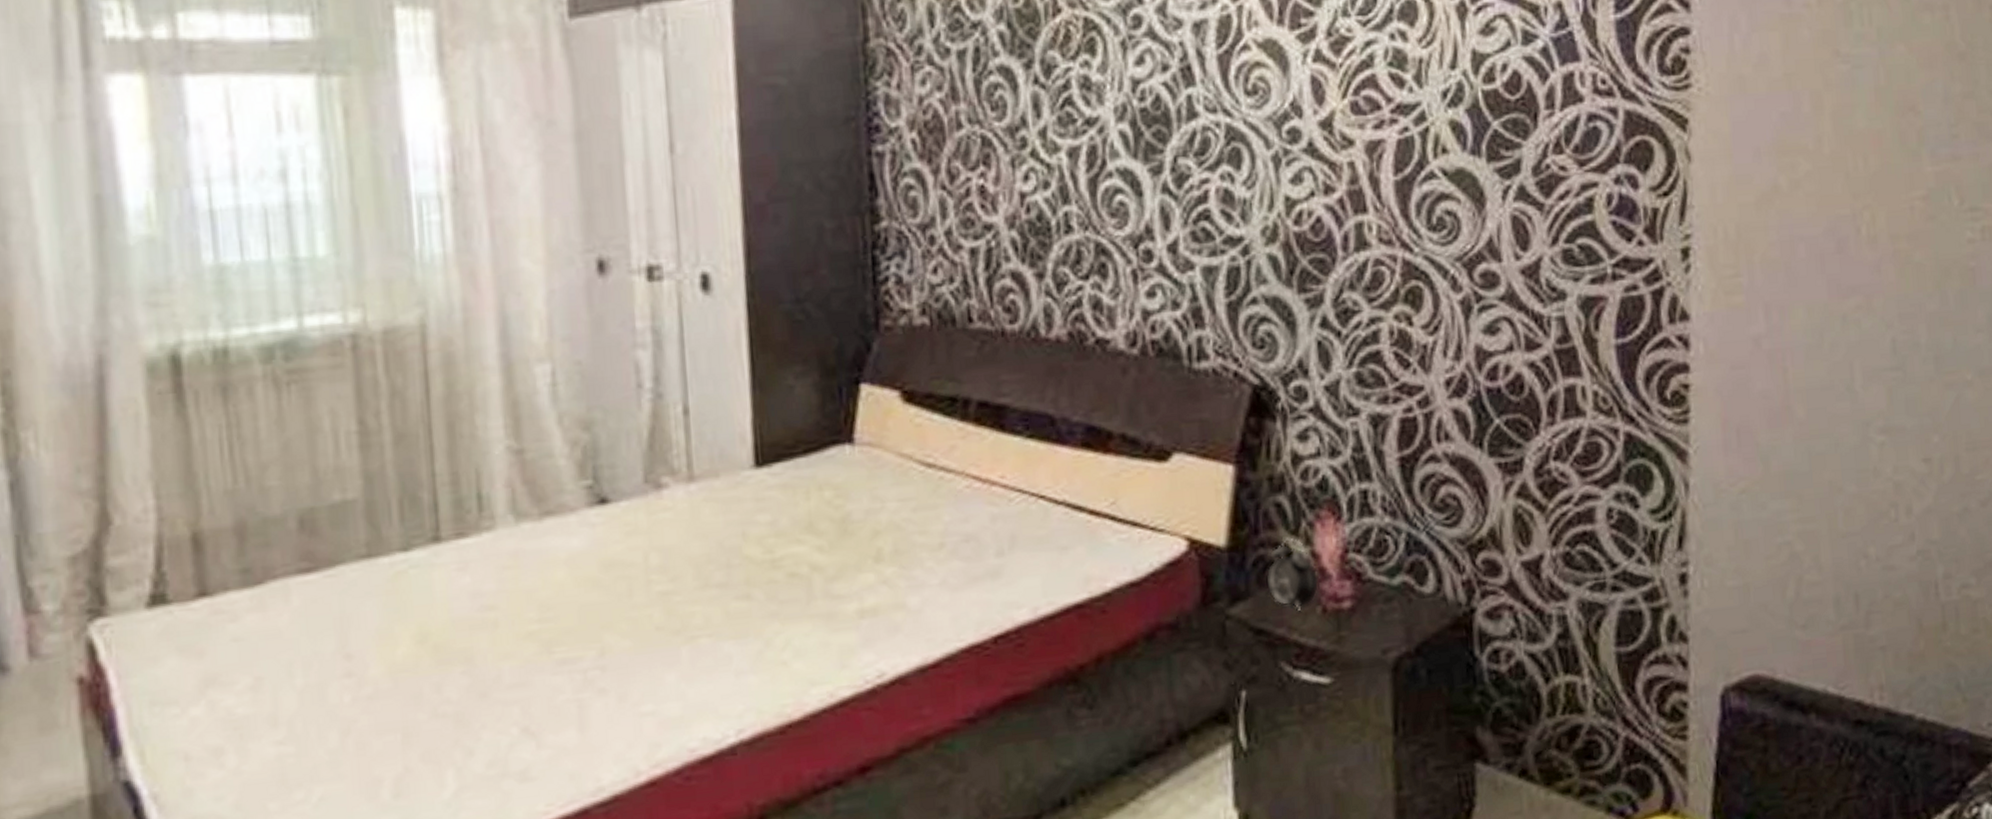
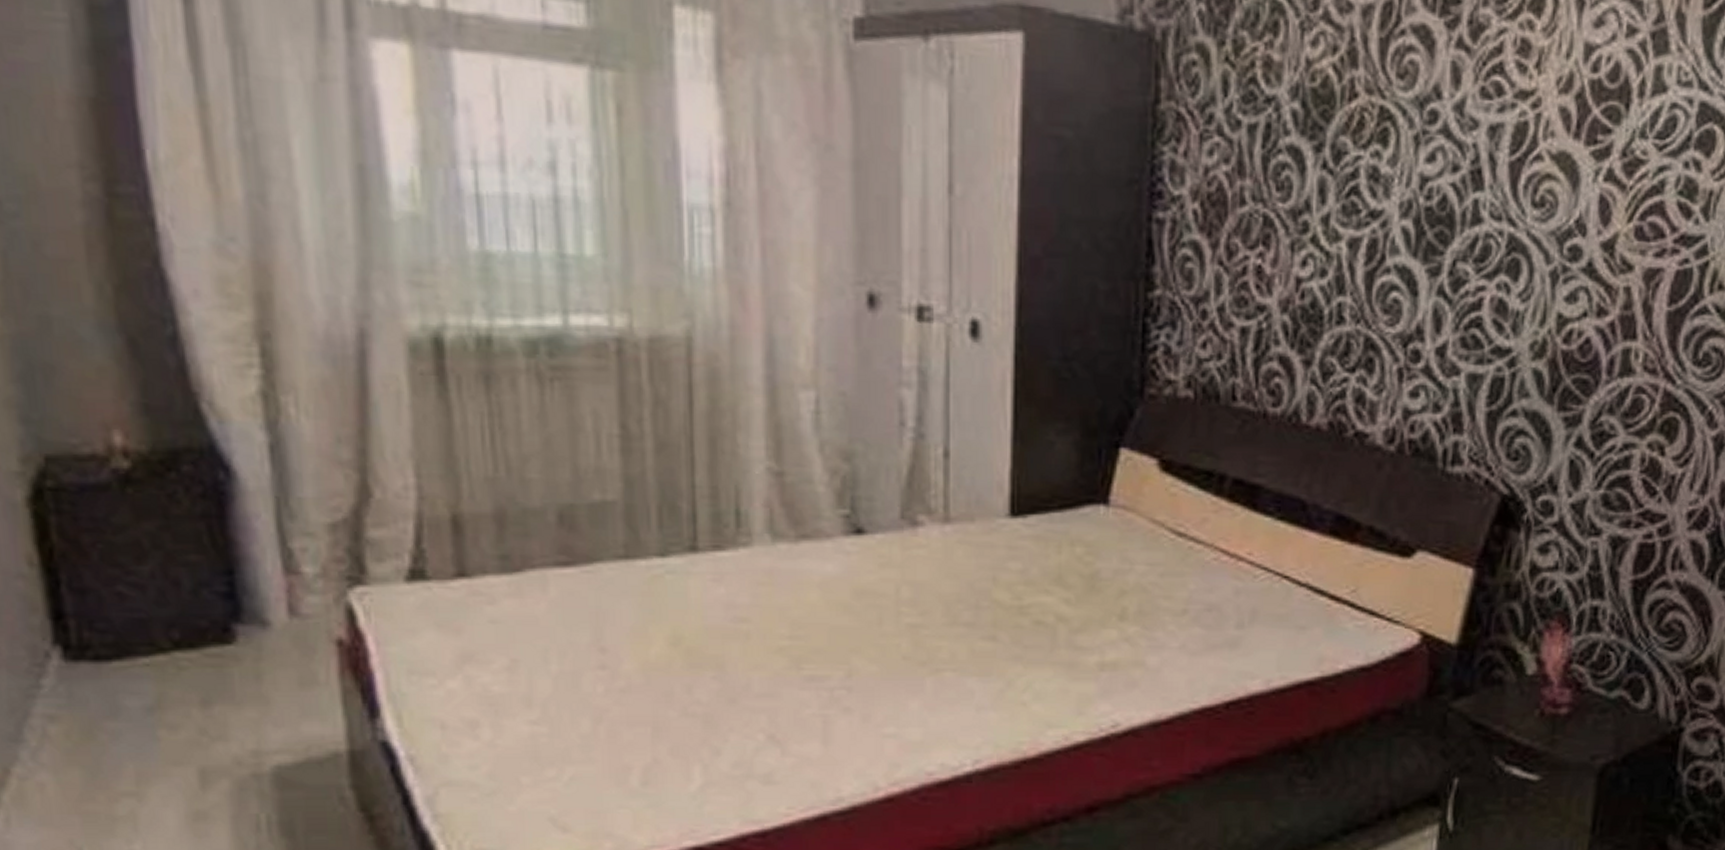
alarm clock: present [1267,538,1318,611] -> none [1492,643,1540,711]

